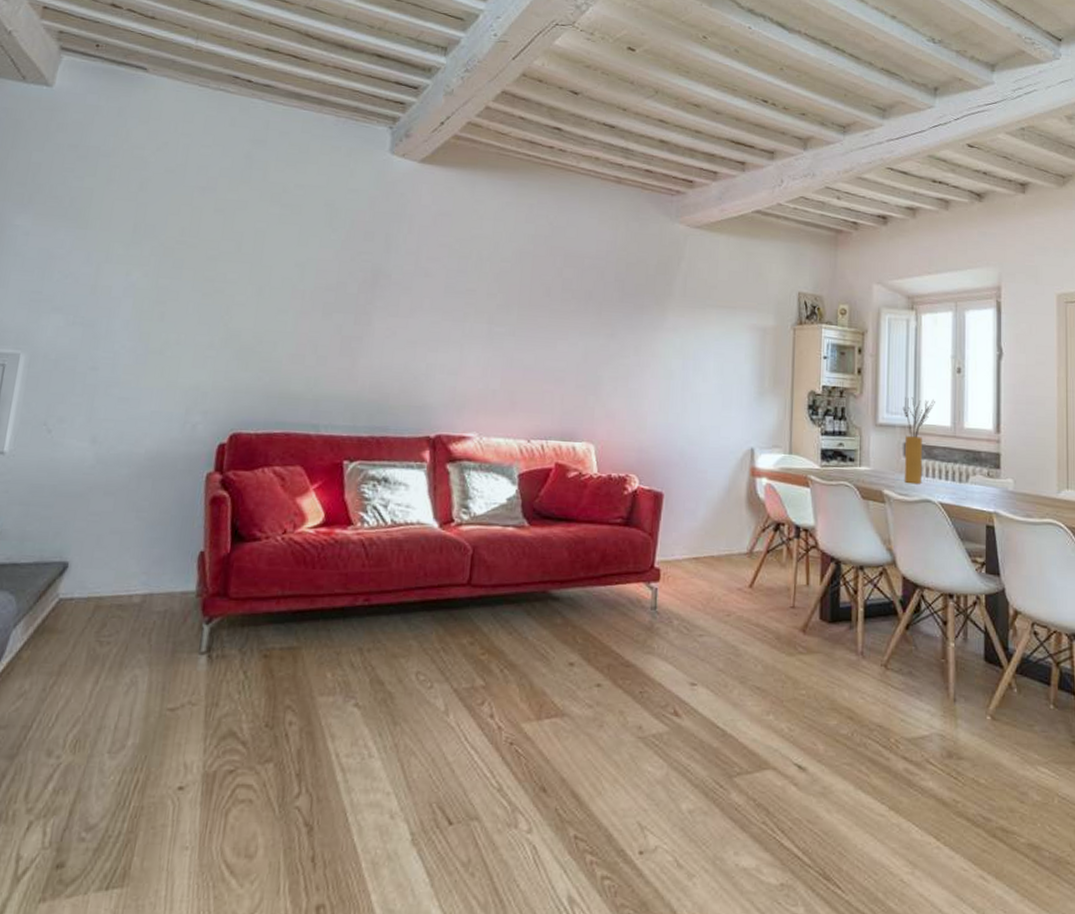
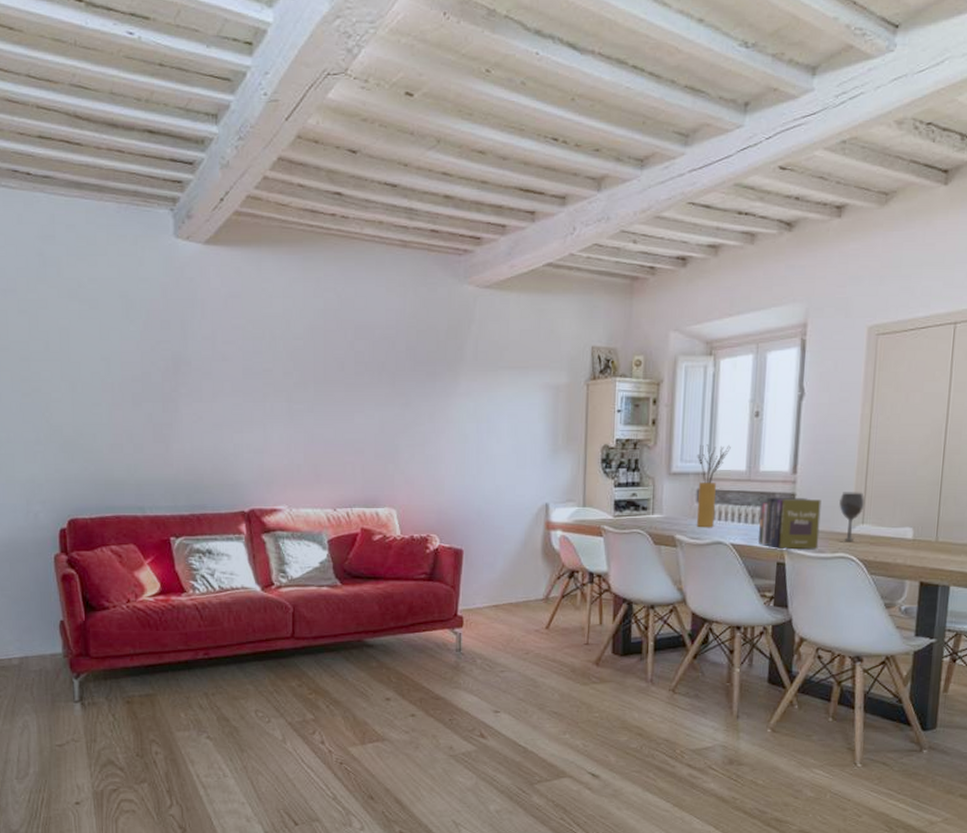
books: none [966,455,1026,513] -> present [757,497,822,549]
wine glass: none [1043,455,1068,510] -> present [838,492,865,544]

